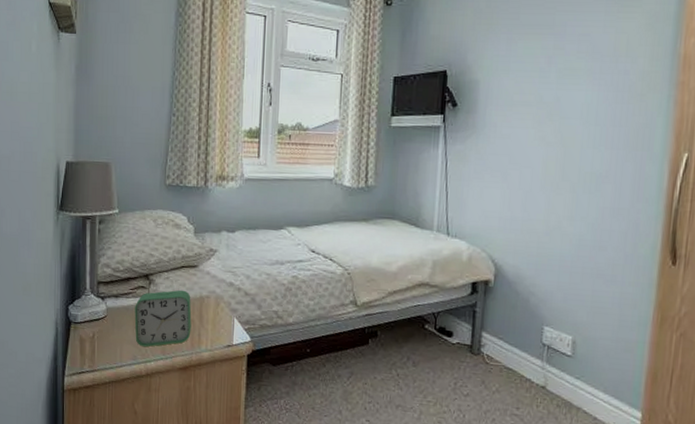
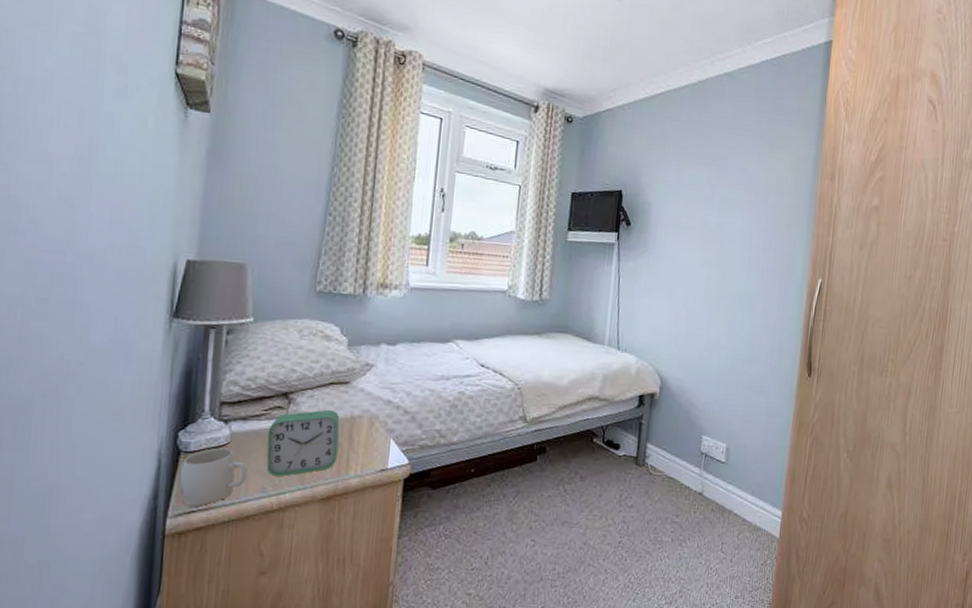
mug: none [72,320,121,369] -> present [179,447,248,507]

